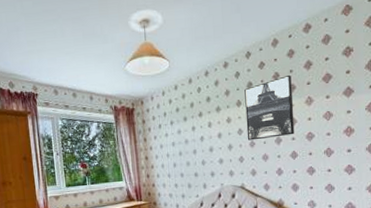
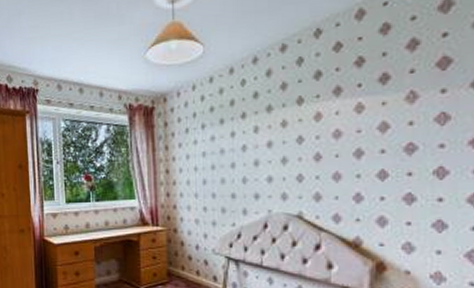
wall art: present [244,74,295,141] -> none [310,59,386,152]

